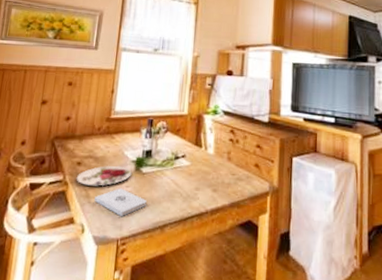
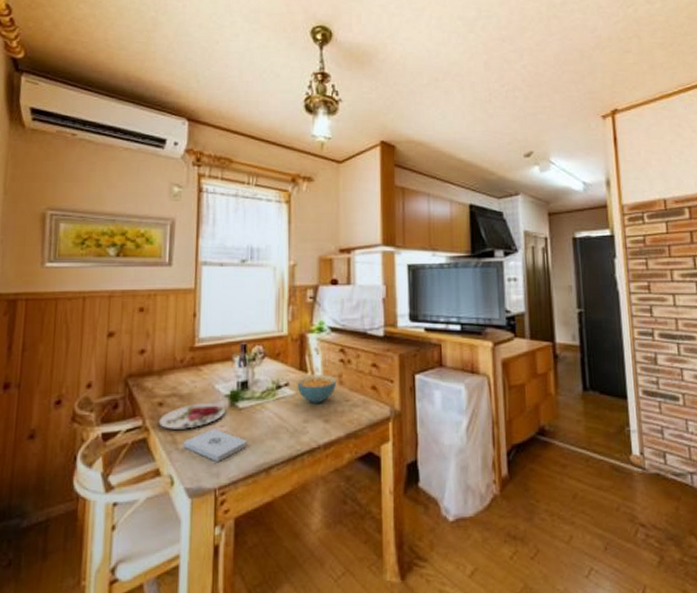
cereal bowl: none [192,150,225,175] -> present [297,374,336,403]

